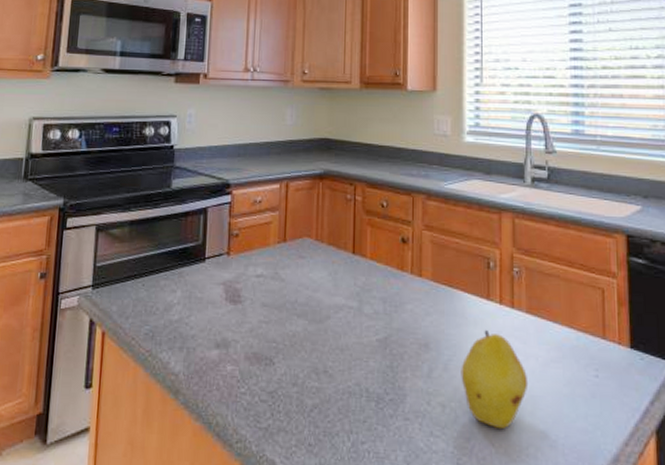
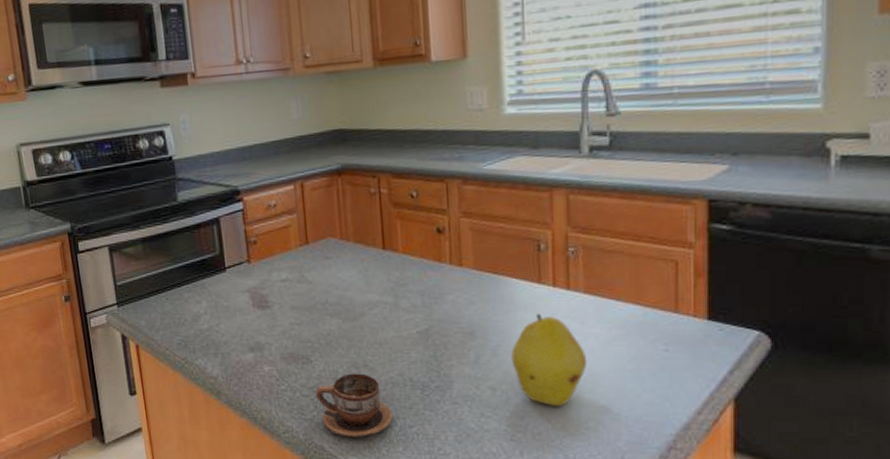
cup: none [274,379,347,453] -> present [316,373,393,438]

